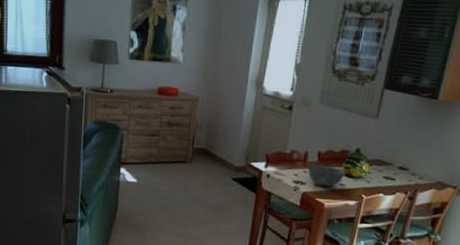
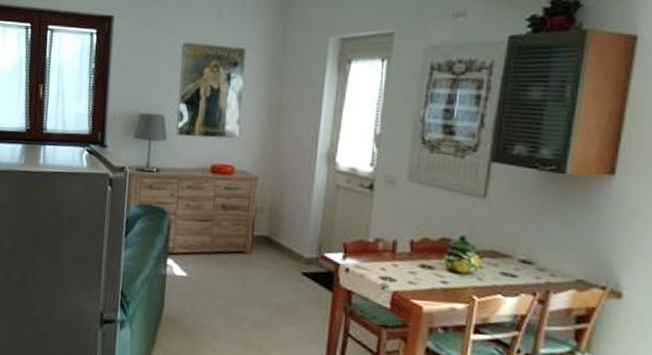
bowl: present [307,165,346,187] -> none [397,257,448,286]

